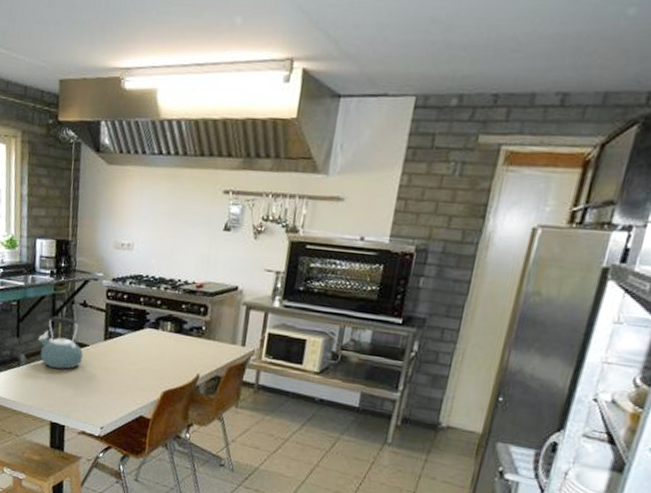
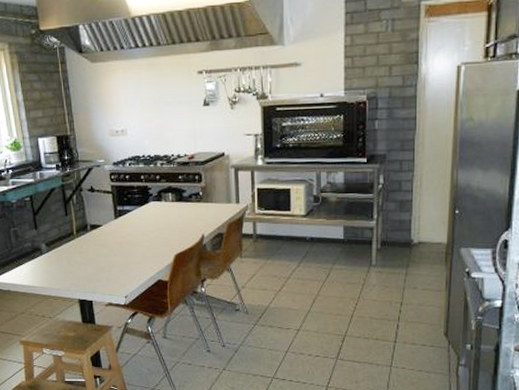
kettle: present [38,316,84,370] -> none [54,204,99,251]

